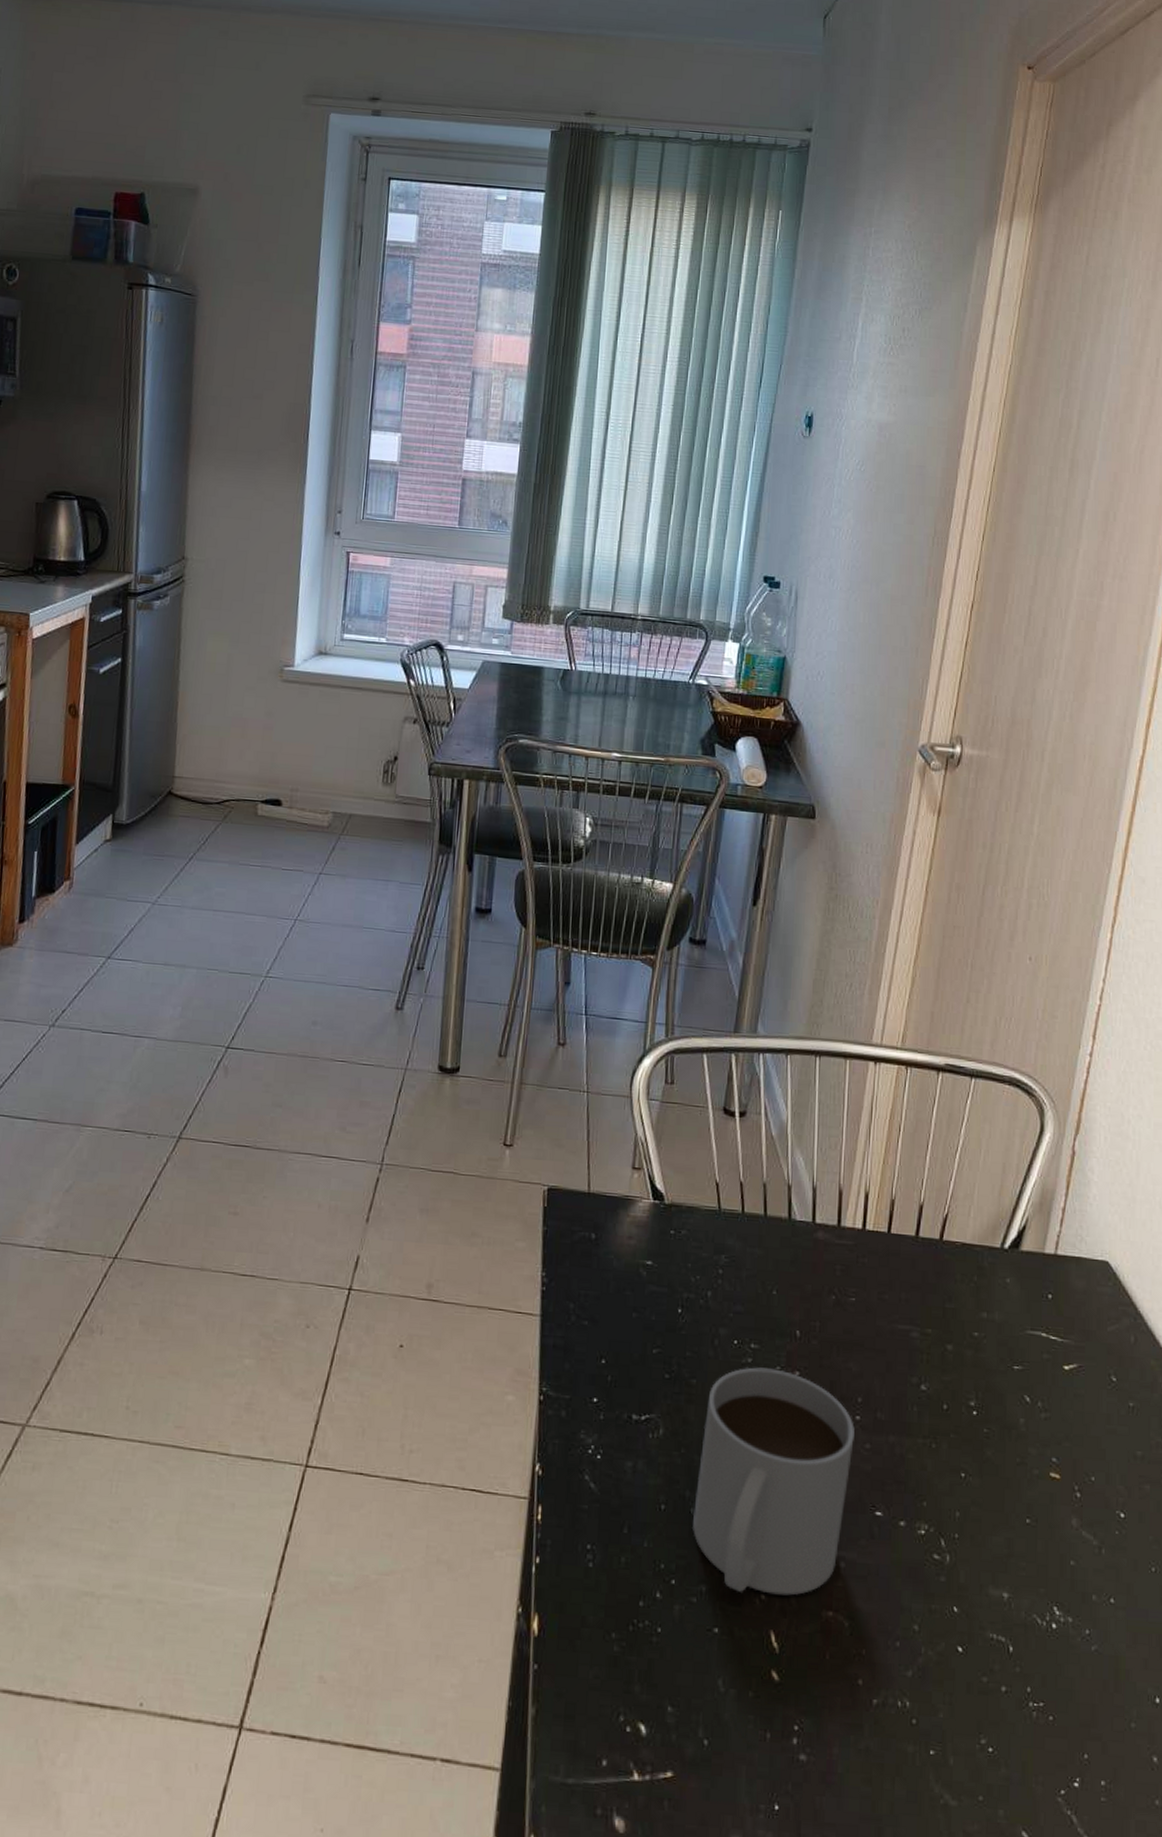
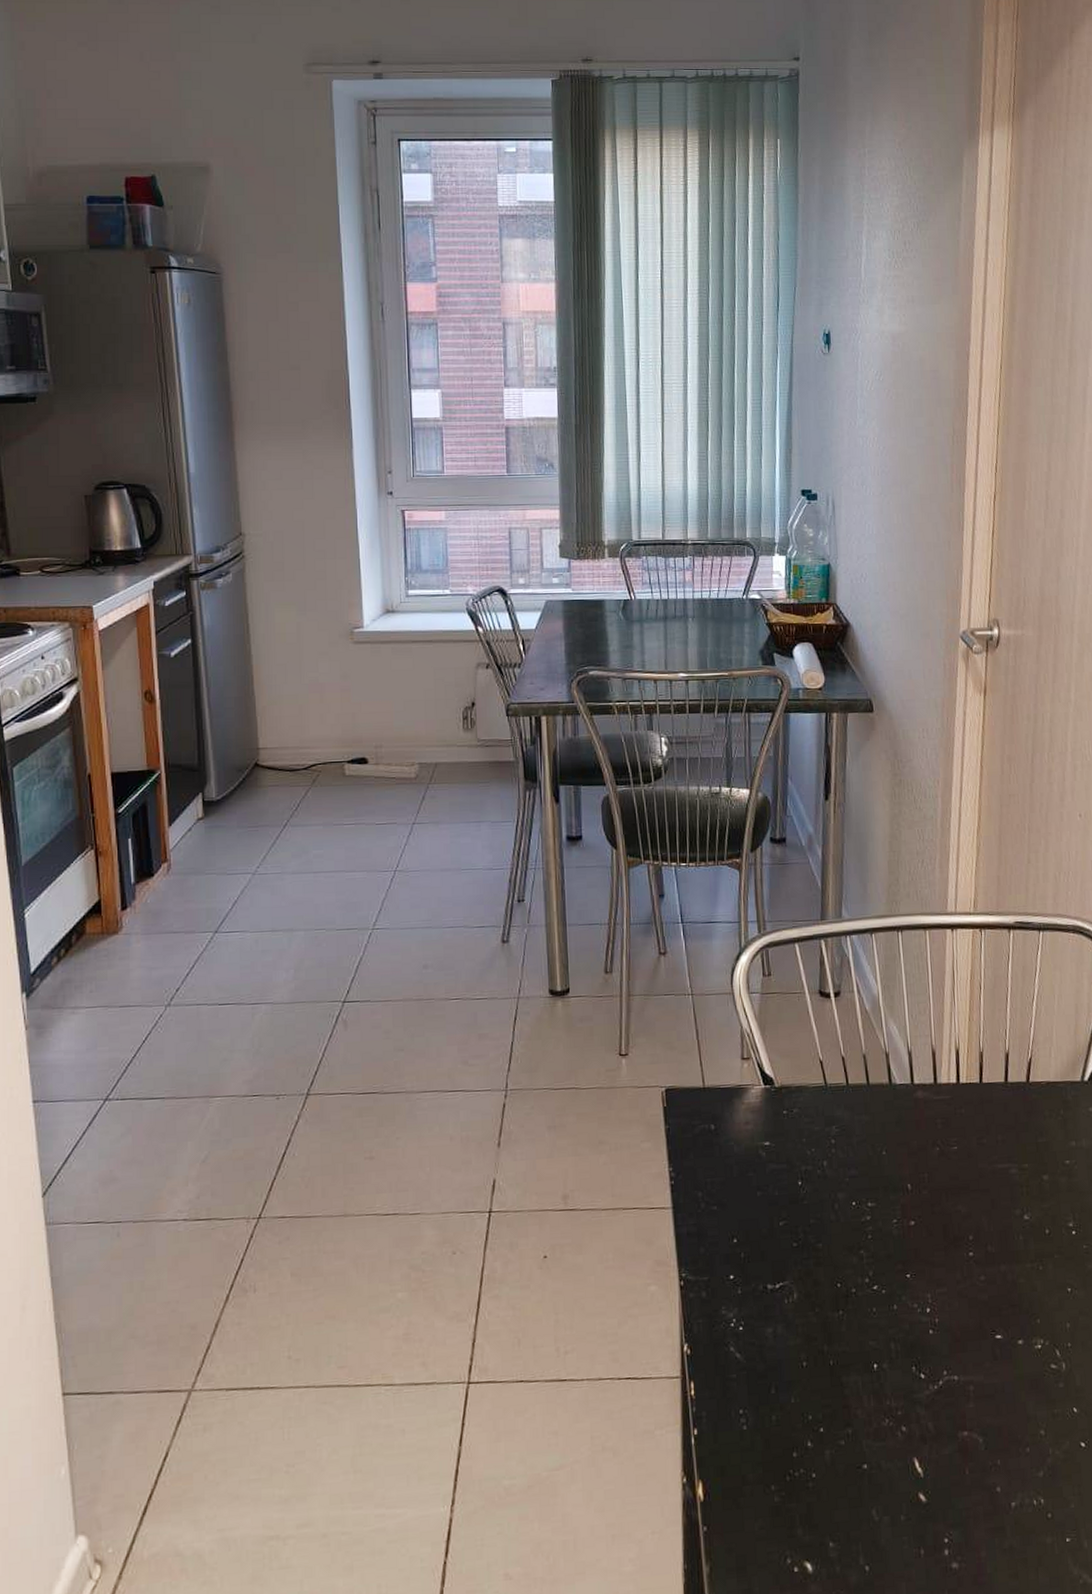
mug: present [691,1367,855,1596] -> none [833,1222,970,1430]

